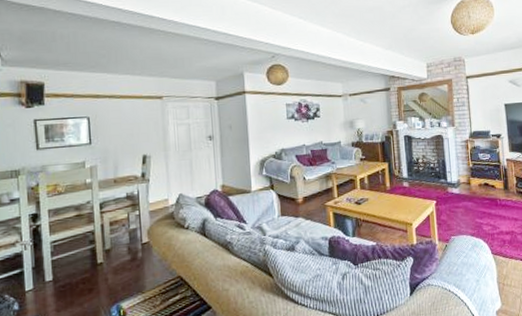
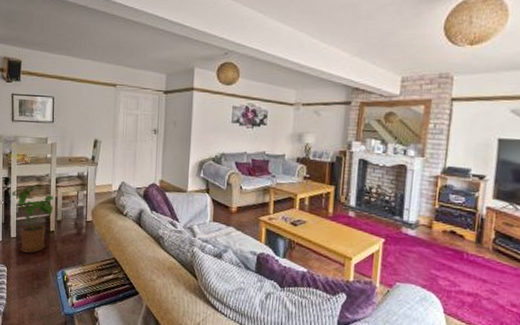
house plant: none [42,217,99,296] -> present [11,185,54,253]

